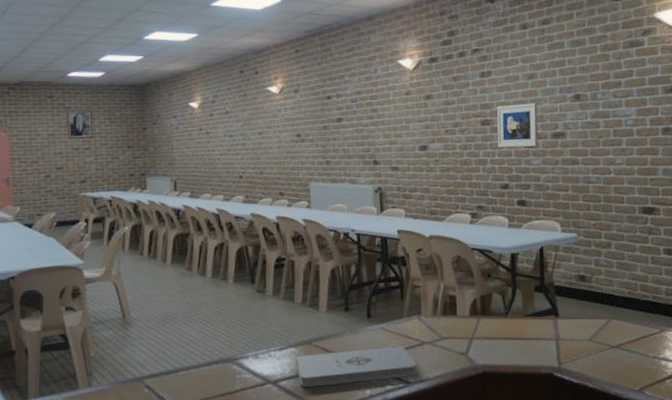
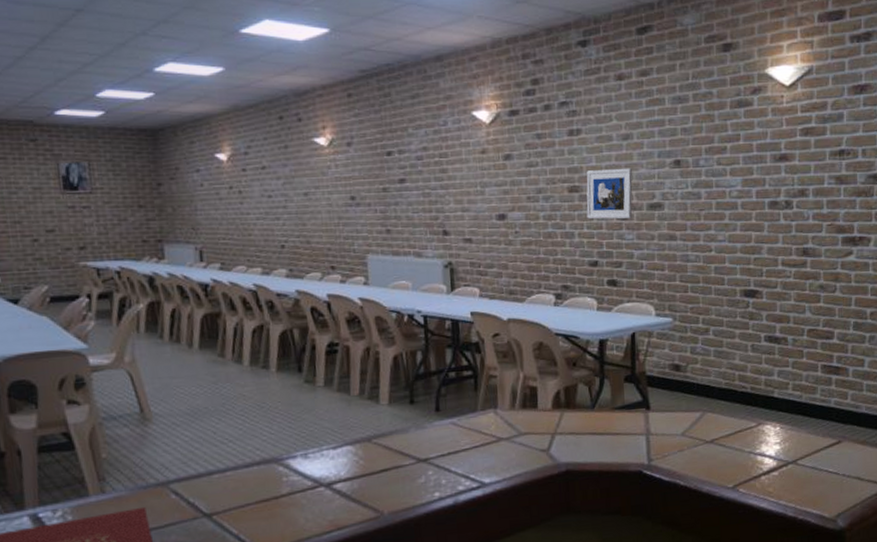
notepad: present [296,345,417,388] -> none [353,442,493,491]

